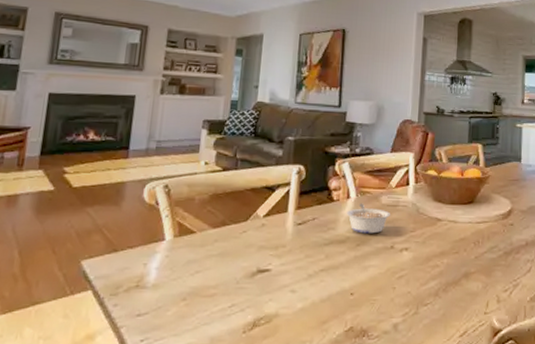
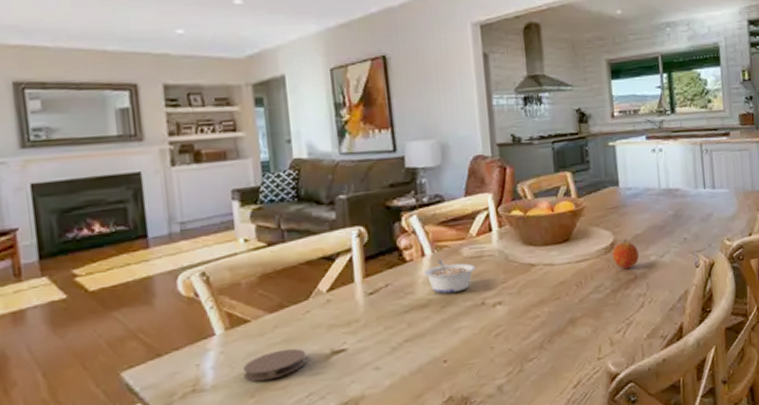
coaster: none [181,261,237,287] -> present [243,348,307,382]
fruit: none [508,209,532,236] -> present [612,239,640,270]

